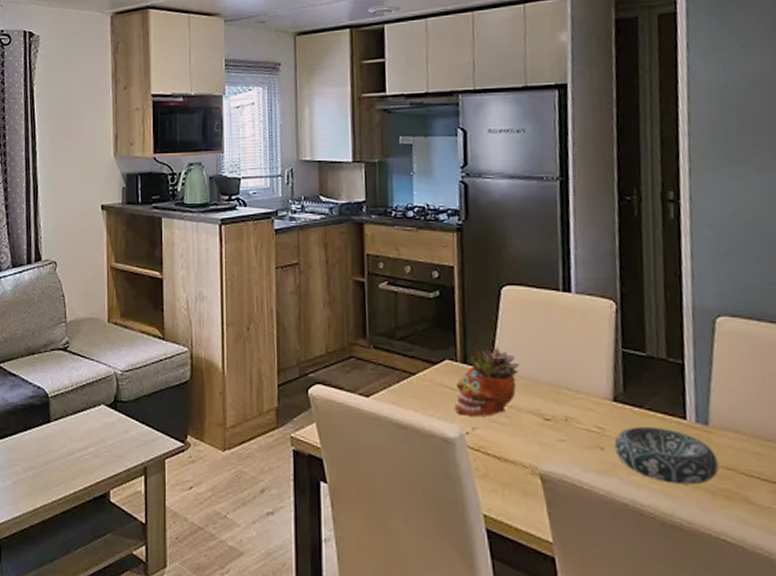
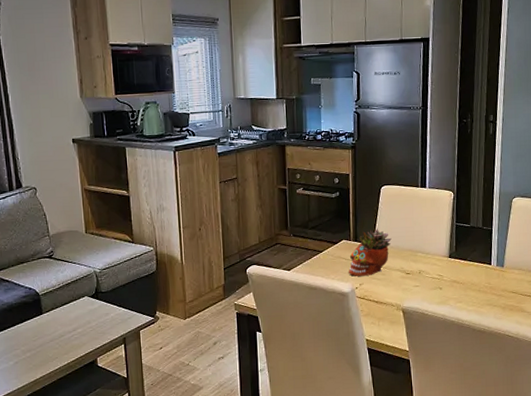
decorative bowl: present [614,427,719,485] -> none [448,271,508,305]

